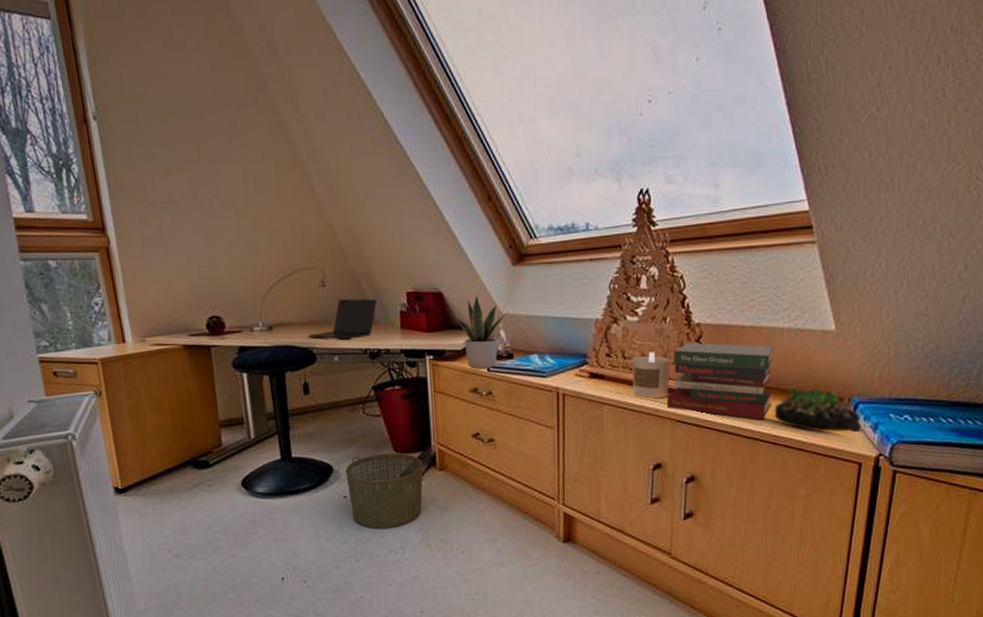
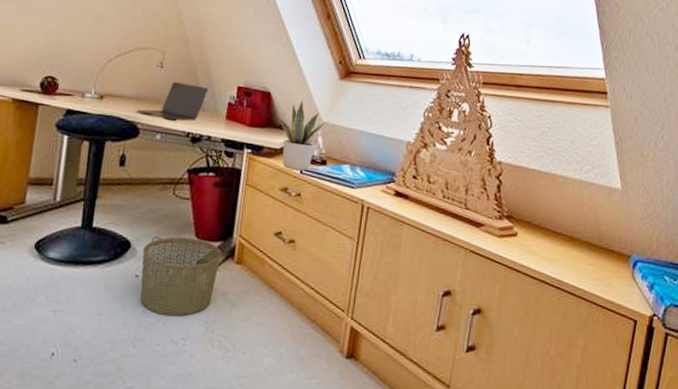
candle: present [632,352,671,399] -> none [433,180,471,227]
books: present [666,342,773,420] -> none [462,177,564,263]
succulent plant: present [774,387,860,432] -> none [560,236,638,288]

